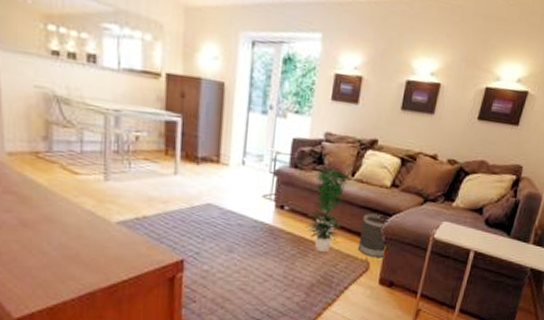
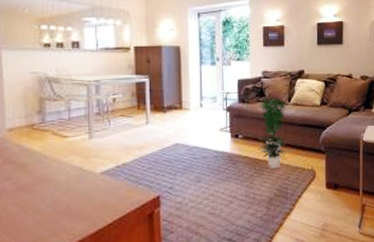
wastebasket: present [357,213,390,258] -> none [303,129,327,166]

